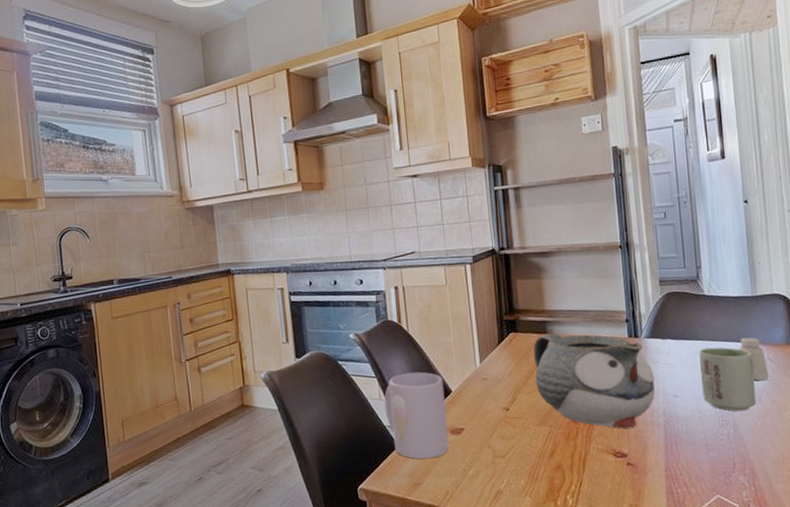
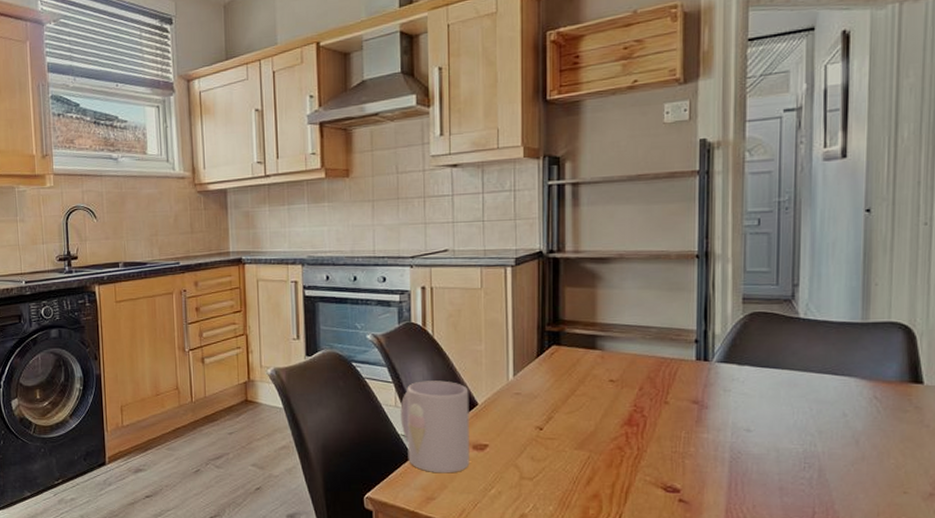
teapot: present [533,333,655,429] -> none [577,349,724,462]
cup: present [699,347,756,412] -> none [783,379,853,454]
saltshaker: present [738,337,770,380] -> none [836,370,873,421]

